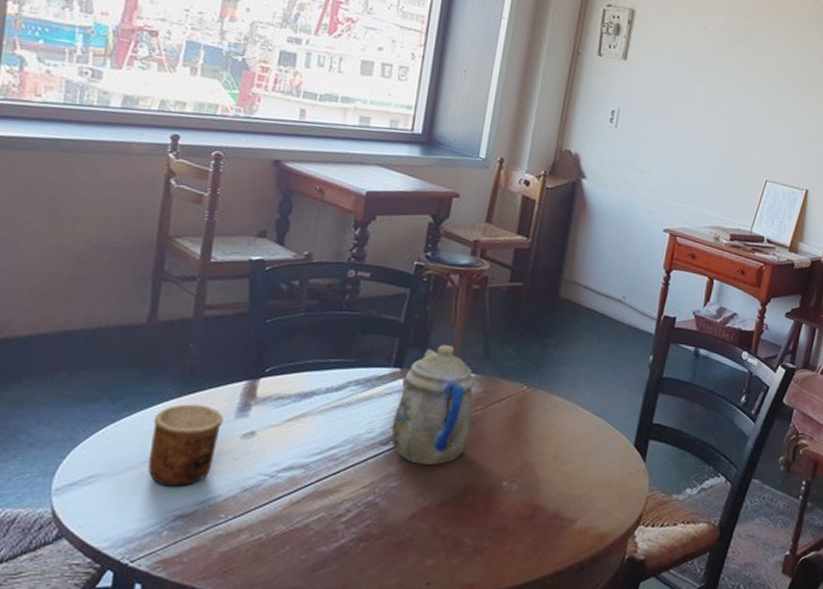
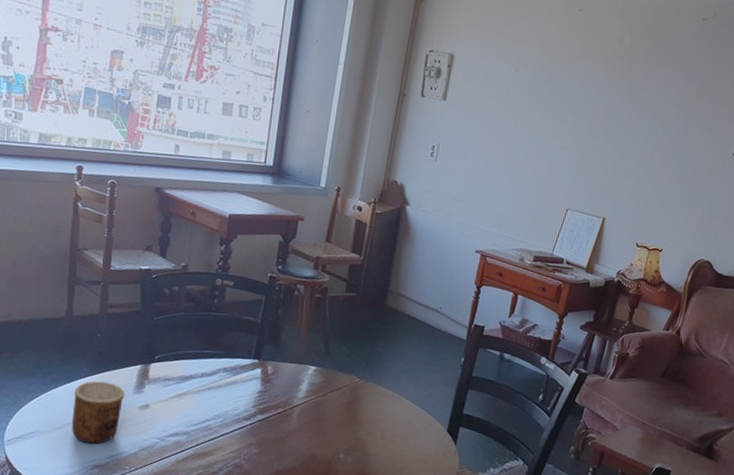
teapot: present [391,345,475,465] -> none [252,342,317,438]

